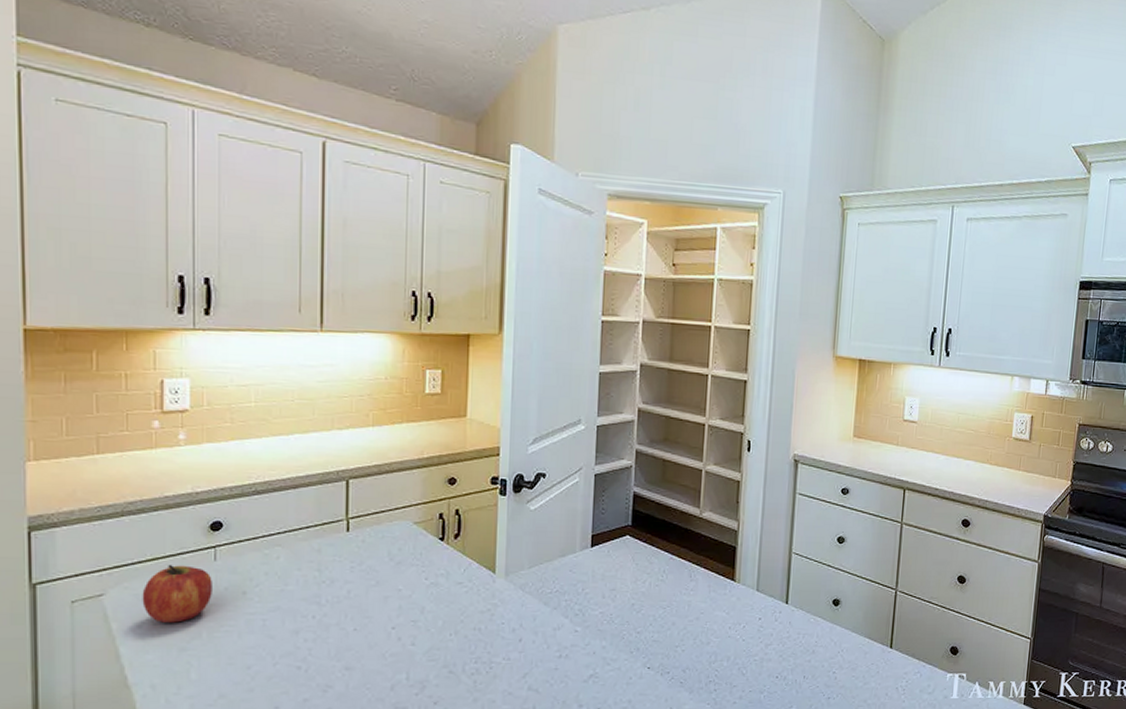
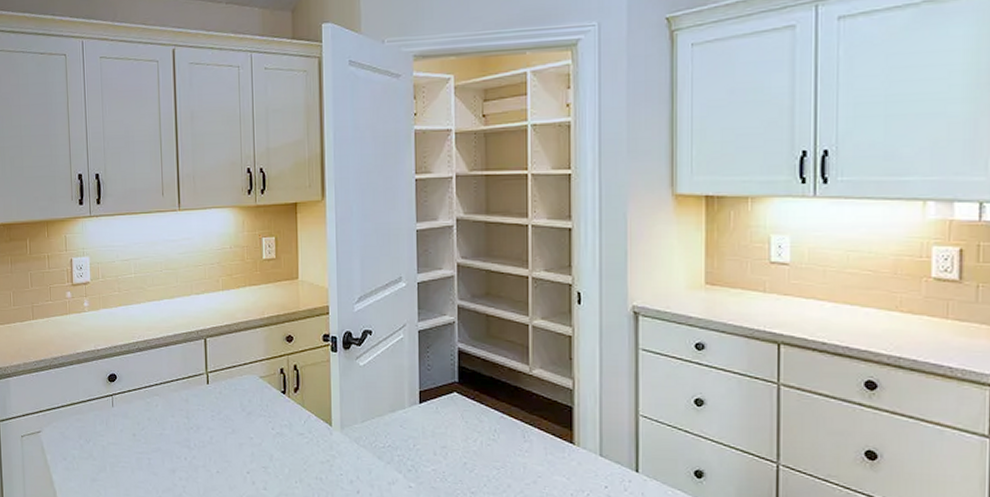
fruit: present [142,565,212,623] -> none [65,409,112,457]

